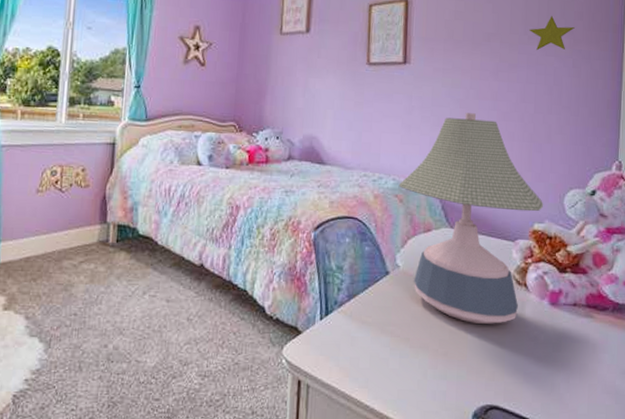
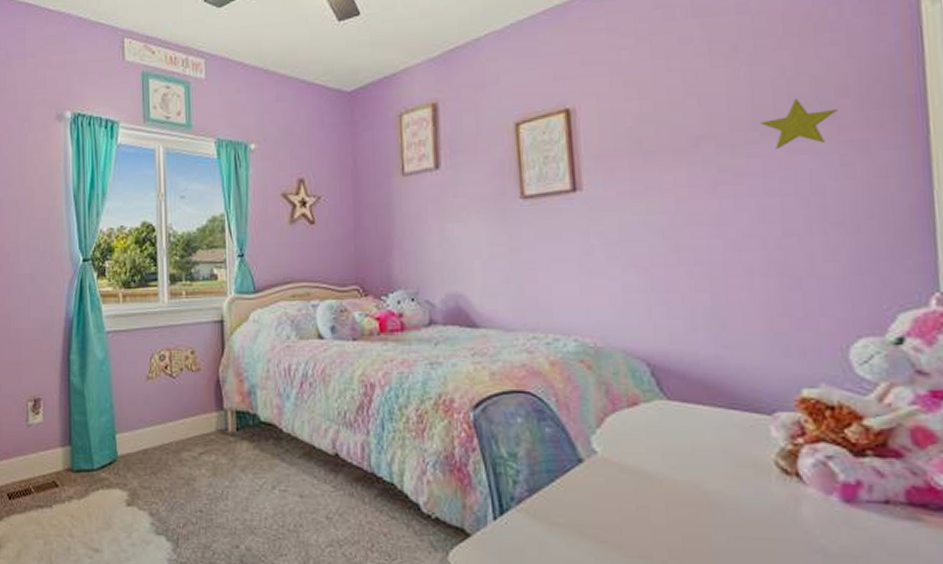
desk lamp: present [398,113,544,324] -> none [583,245,815,528]

